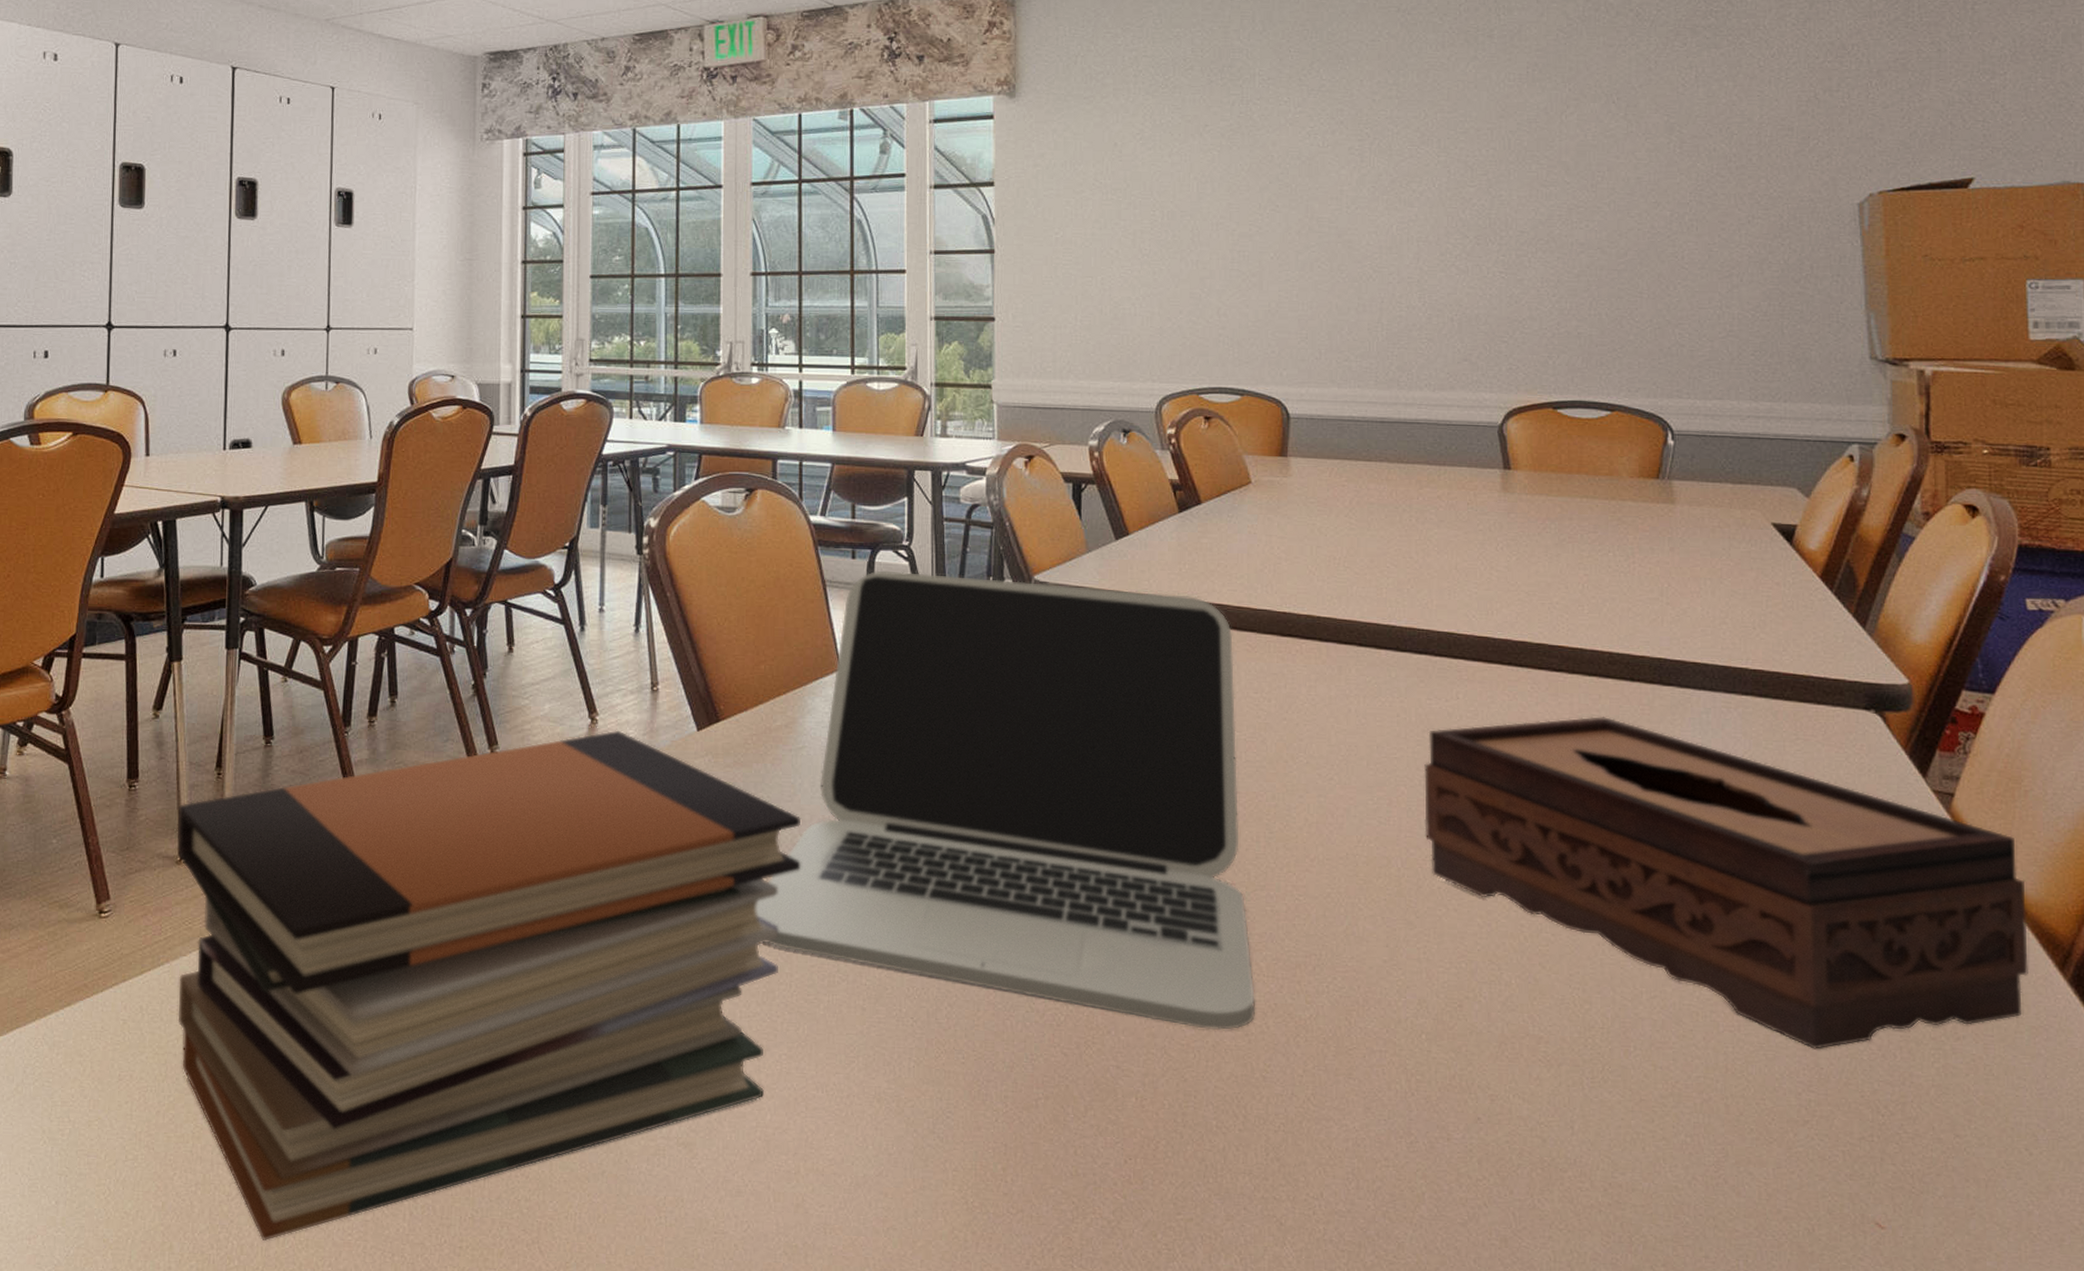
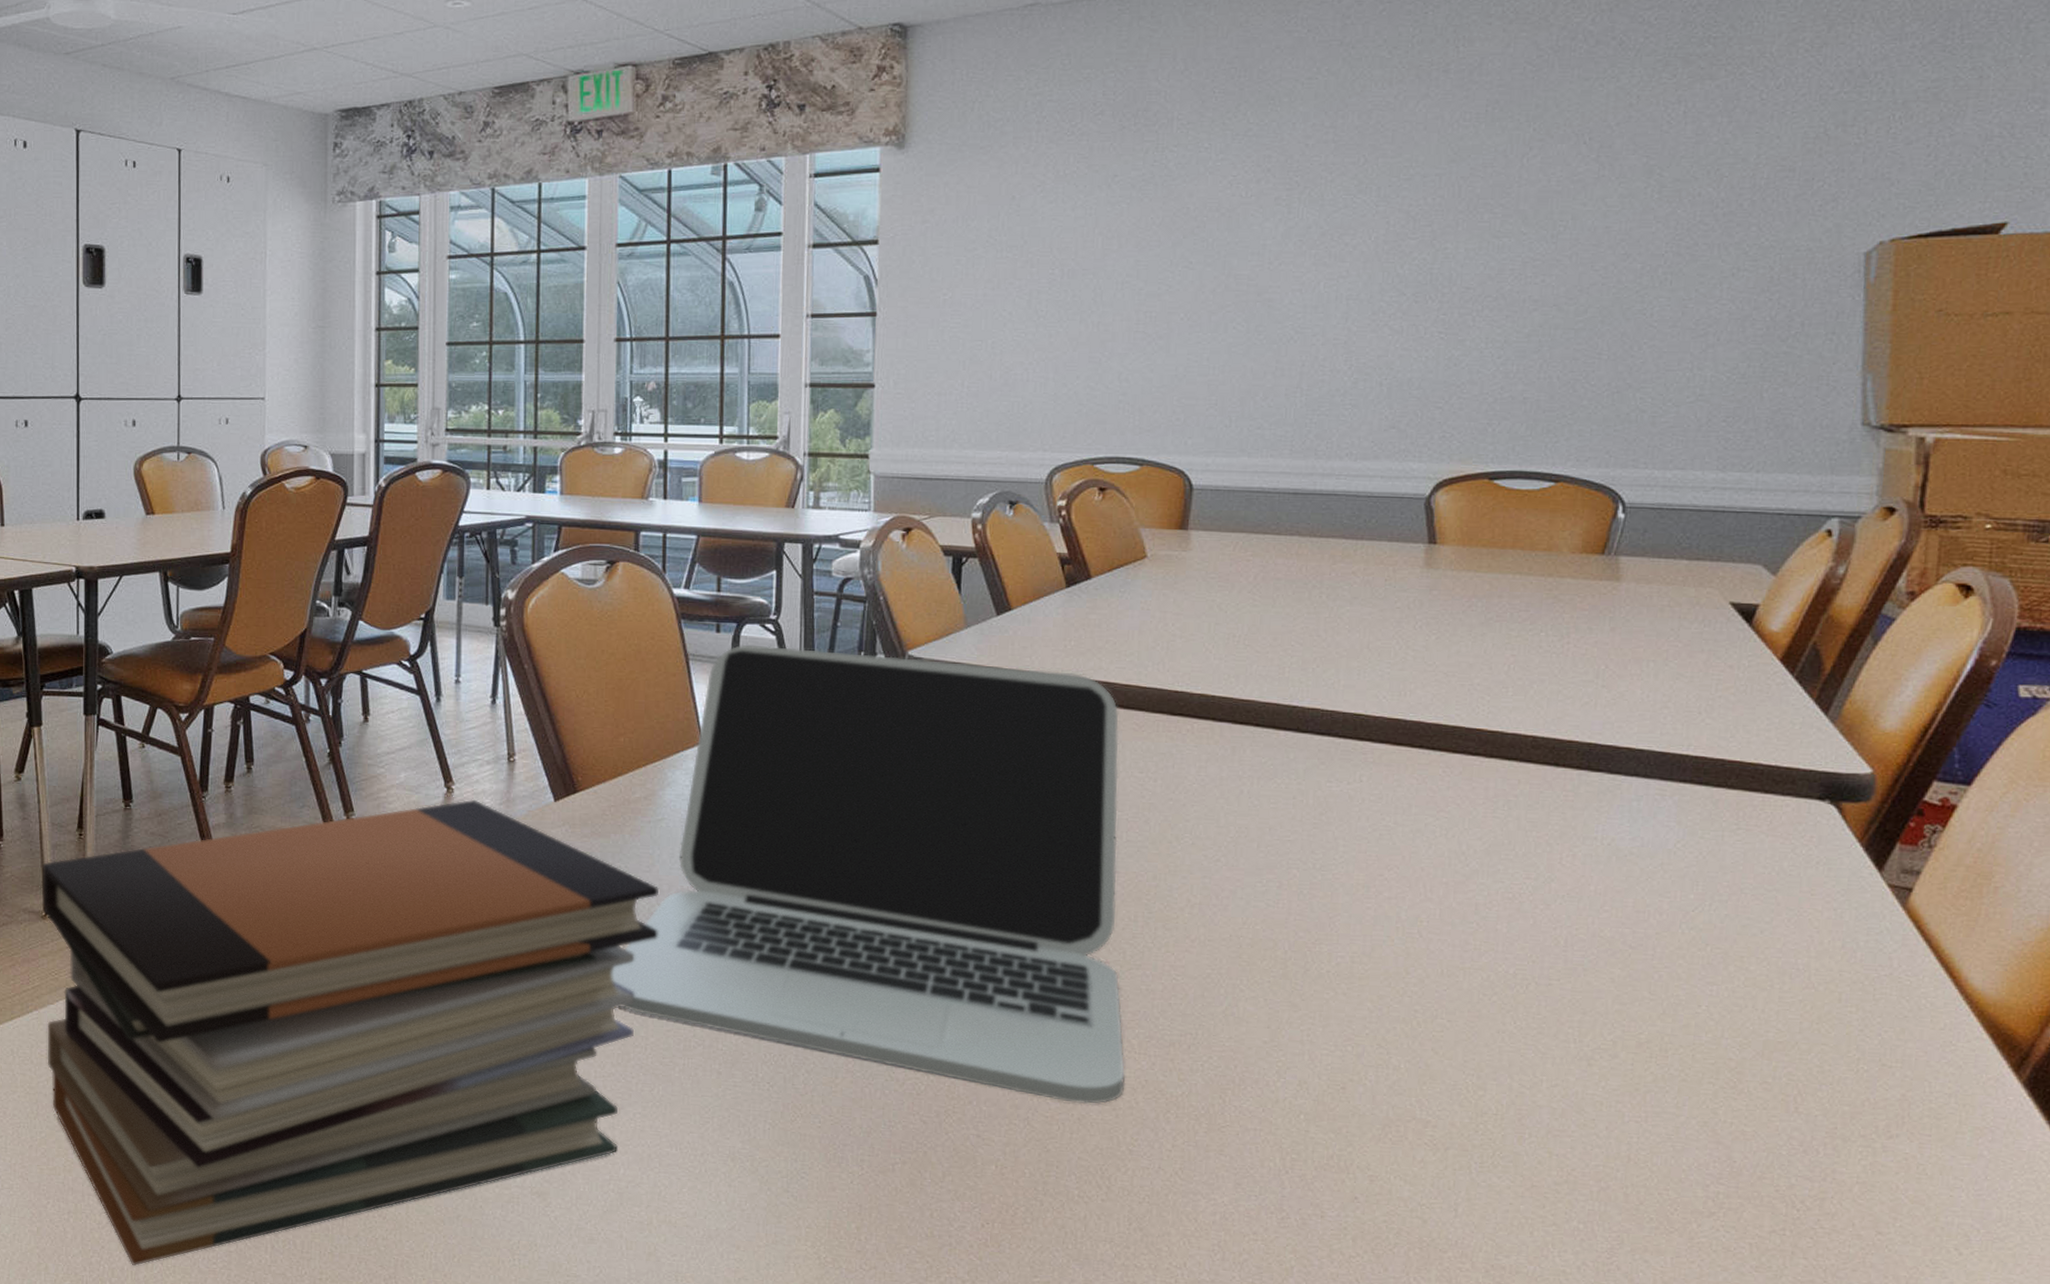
tissue box: present [1424,716,2028,1050] -> none [1316,802,1984,1143]

